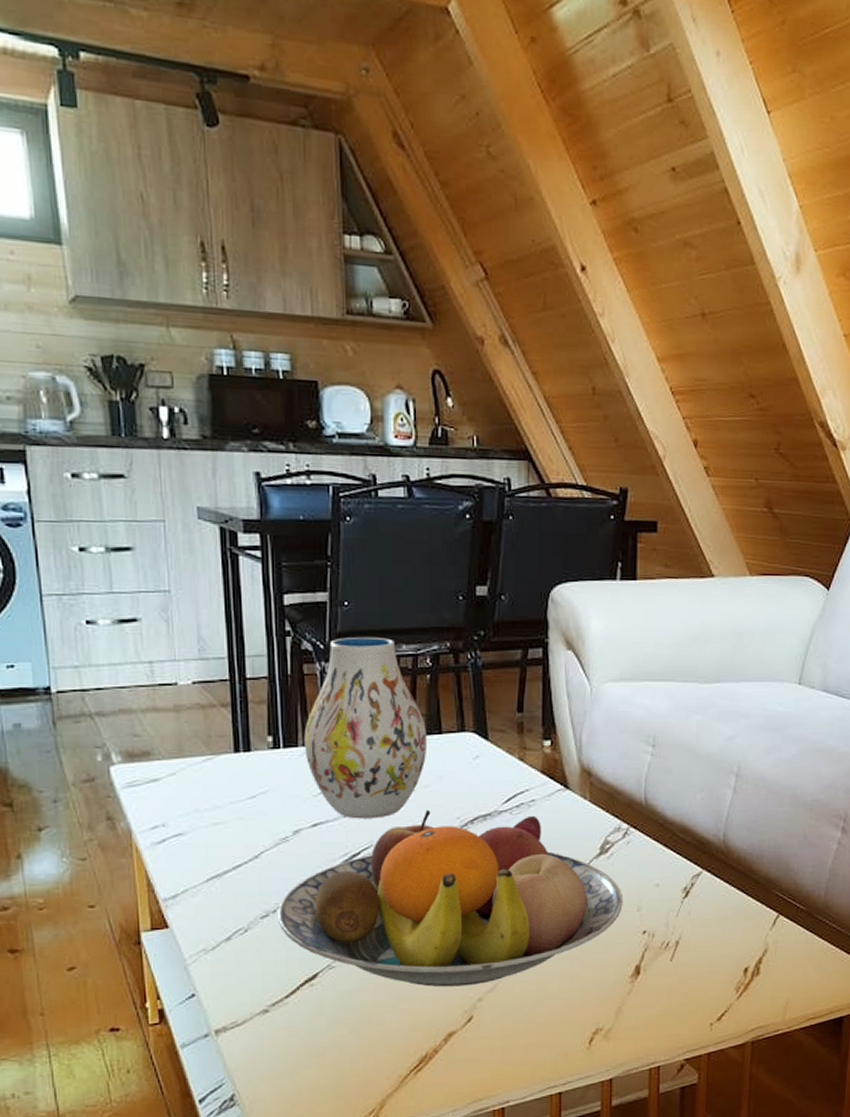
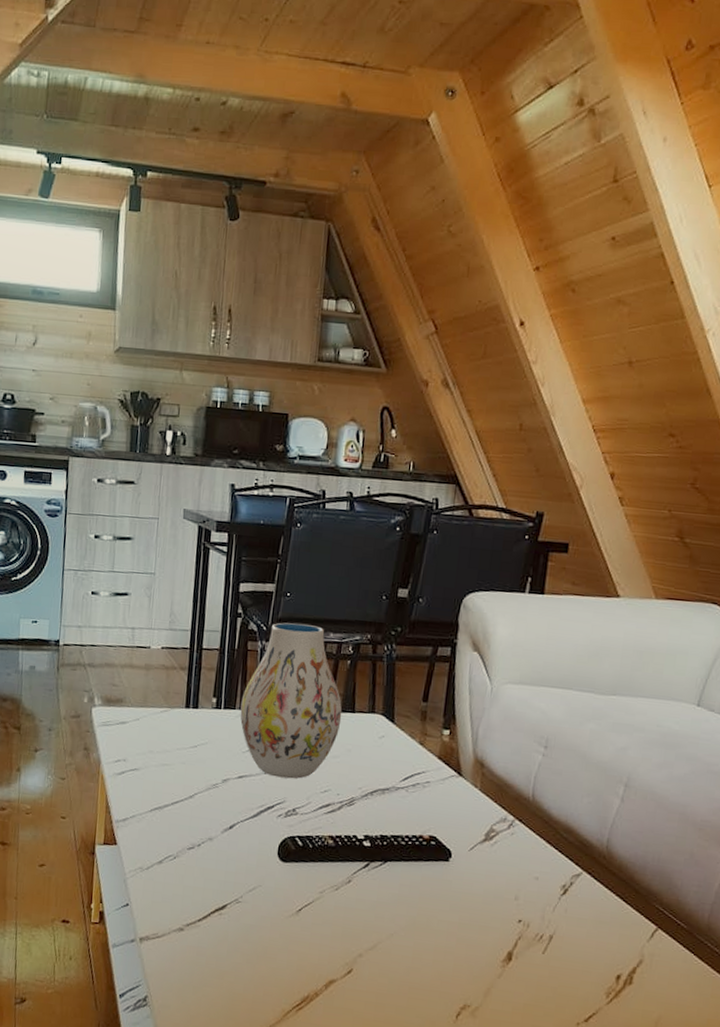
fruit bowl: present [277,809,623,987] -> none [200,776,503,941]

